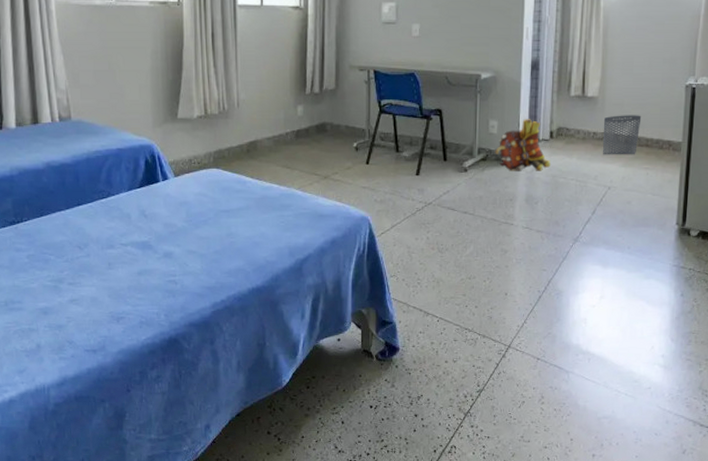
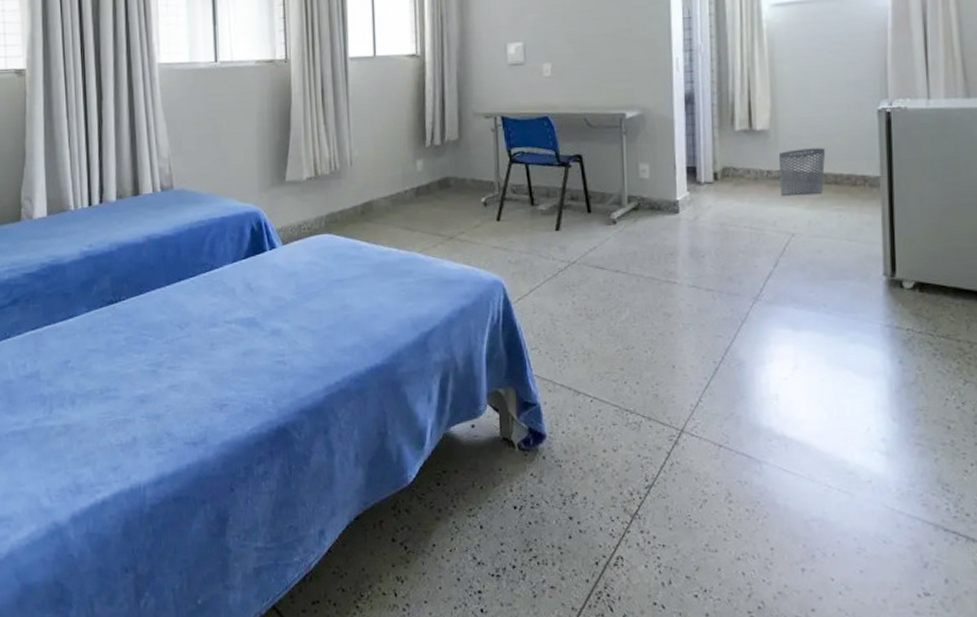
backpack: present [495,119,552,171] -> none [648,160,718,221]

